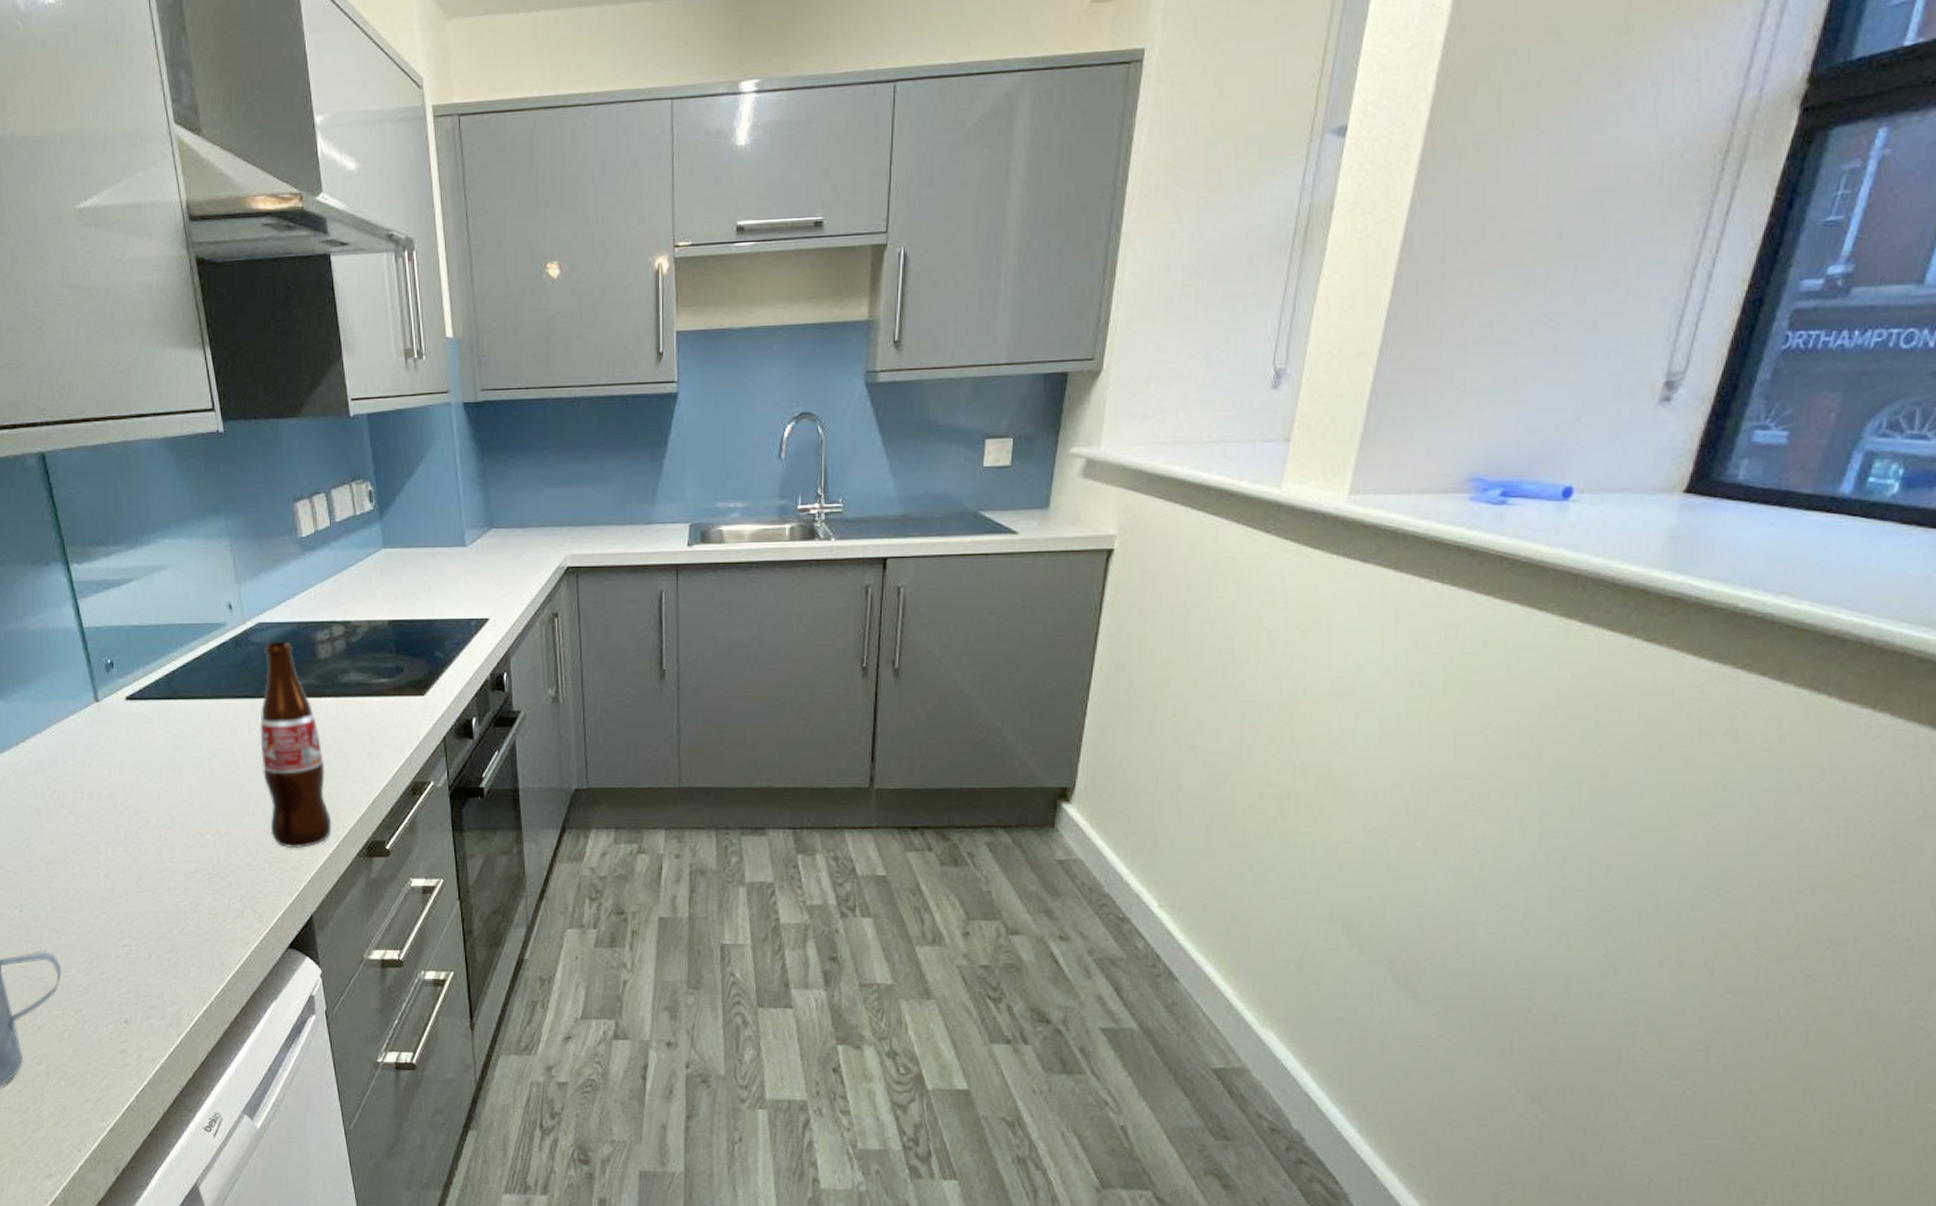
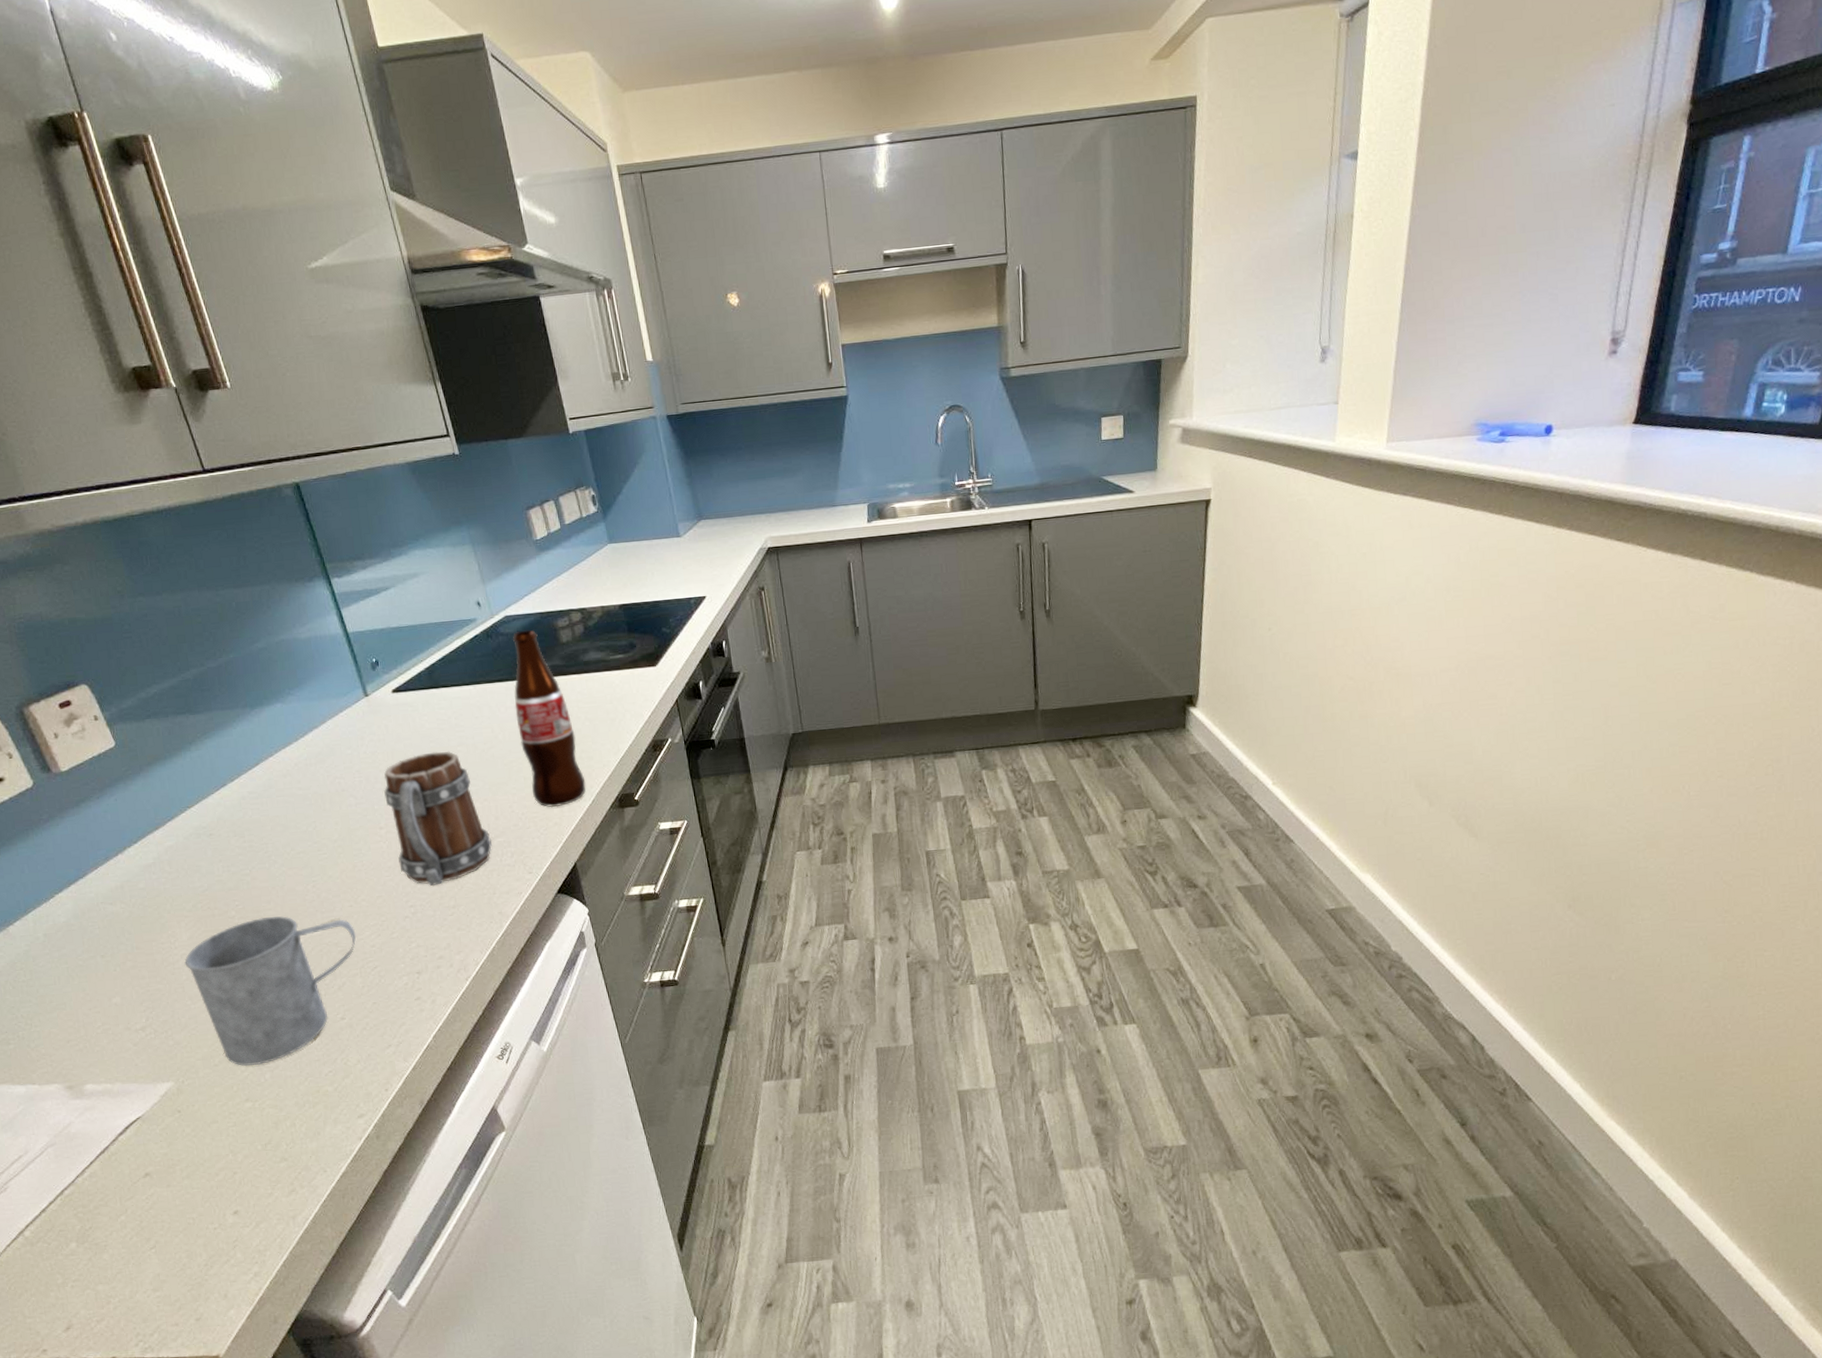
mug: none [107,772,221,926] -> present [384,751,492,887]

